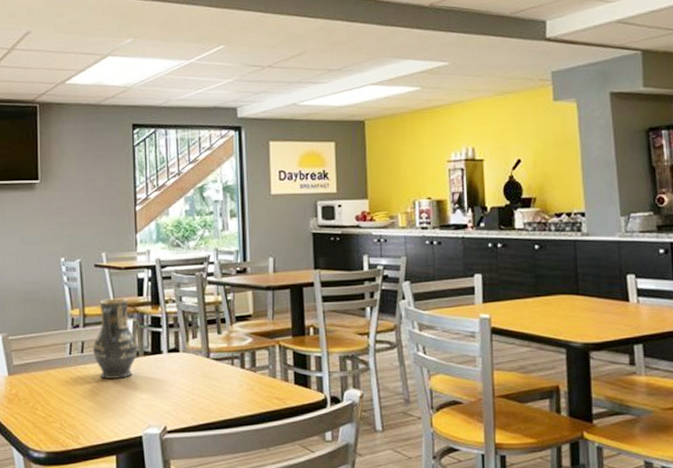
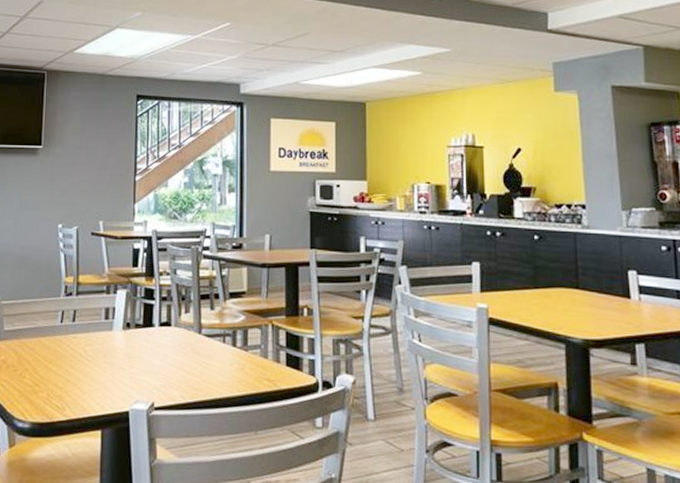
vase: present [92,298,138,379] -> none [84,268,130,350]

